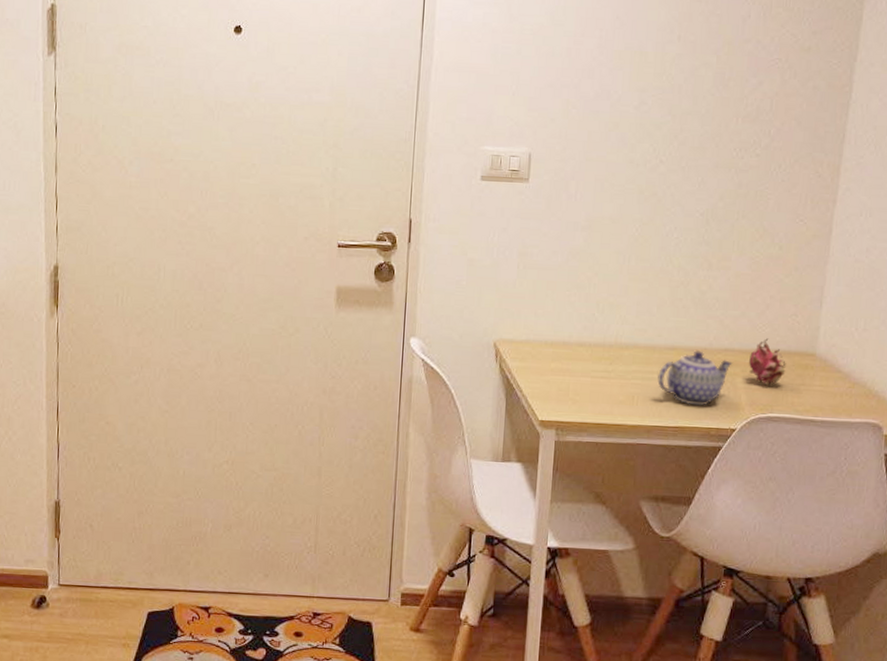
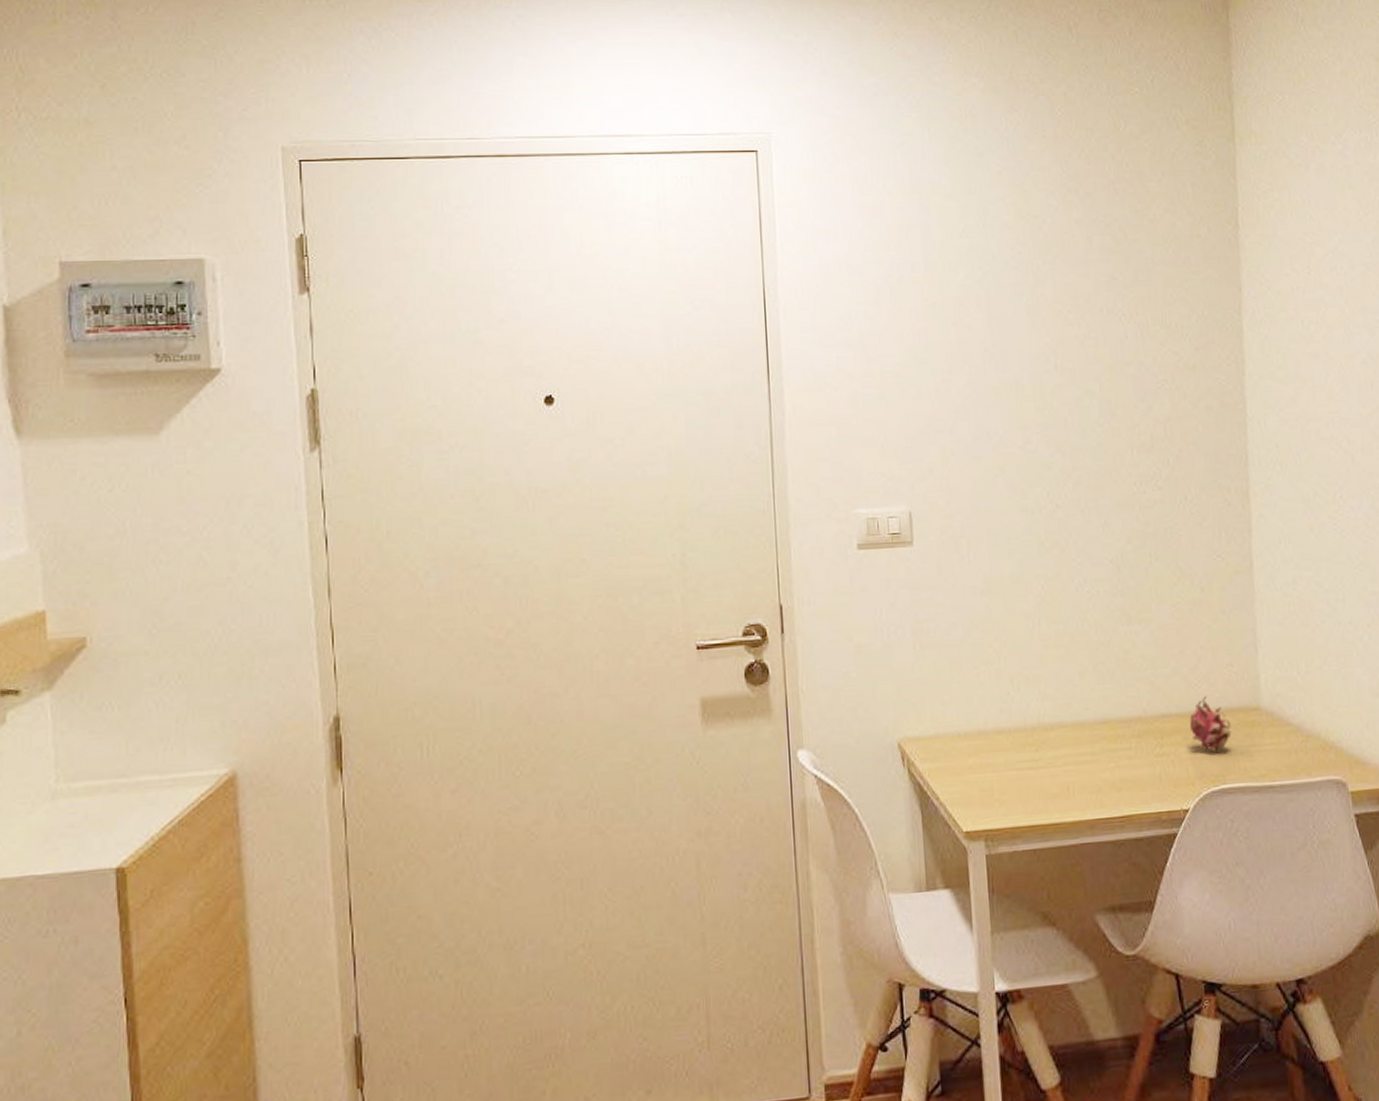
teapot: present [657,350,733,406] -> none [1092,721,1173,788]

